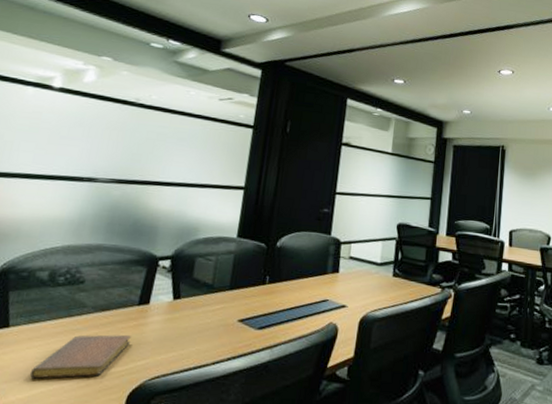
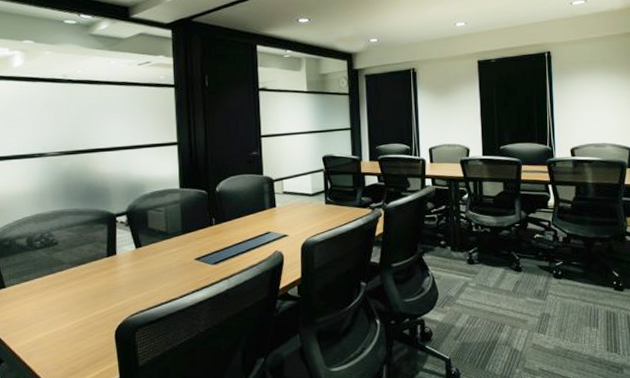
notebook: present [29,334,131,379] -> none [31,282,107,326]

